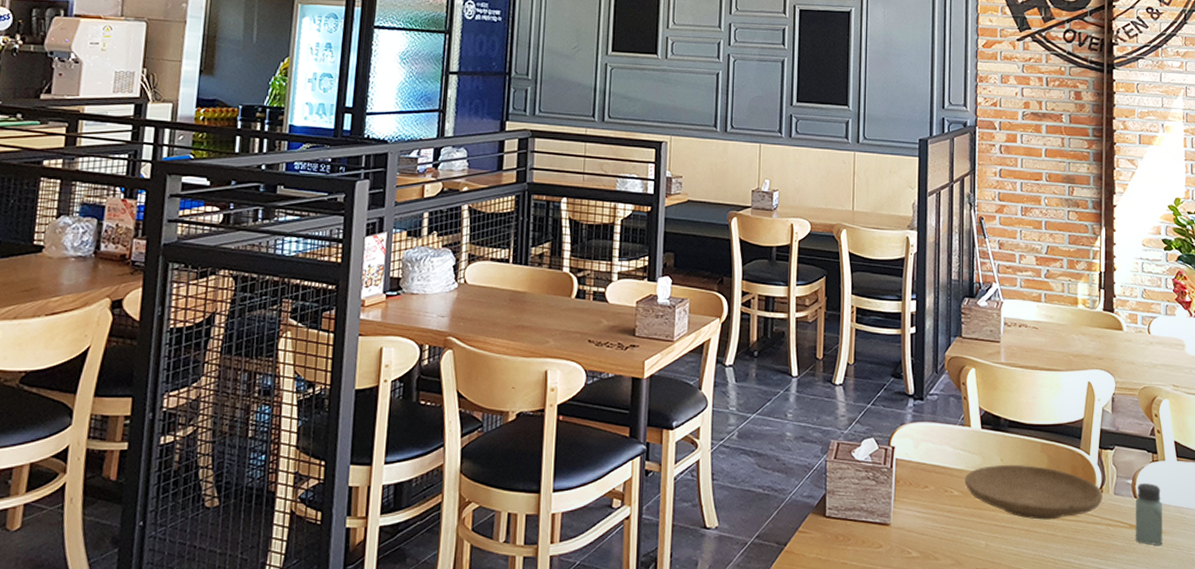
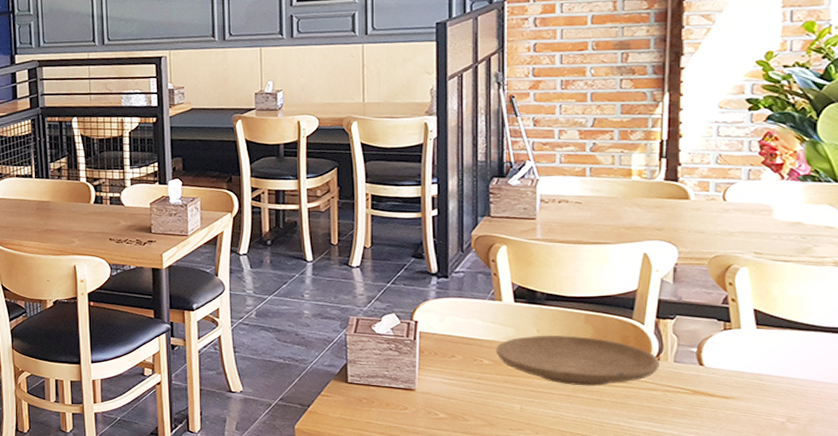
saltshaker: present [1135,483,1163,545] -> none [699,351,735,411]

